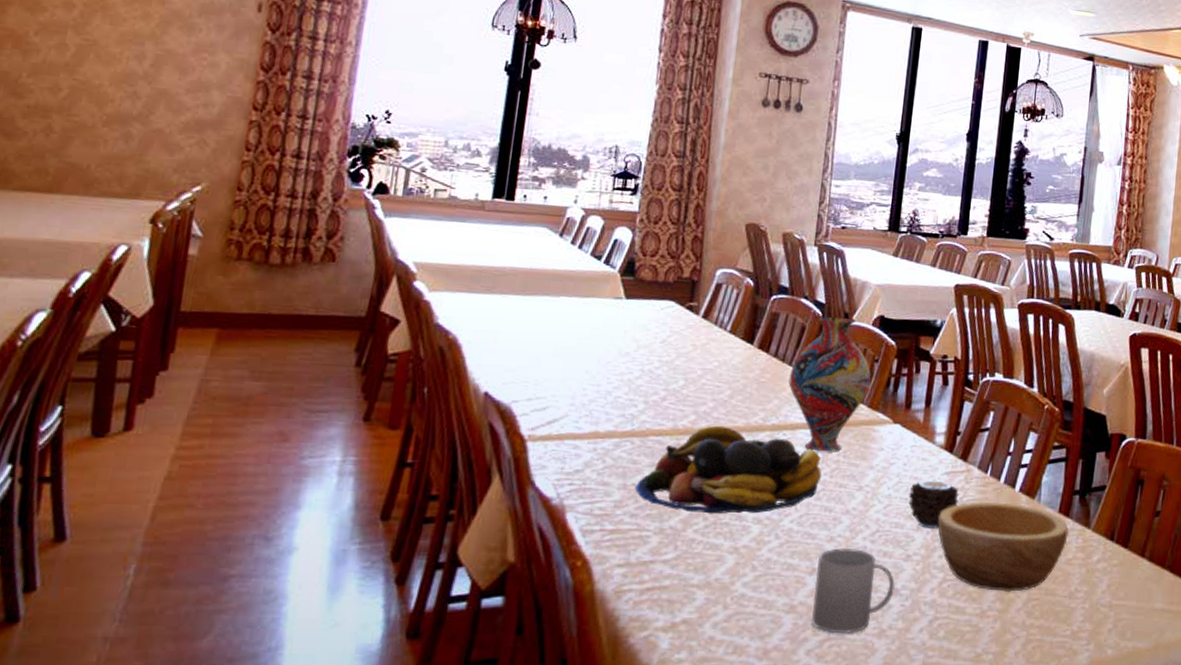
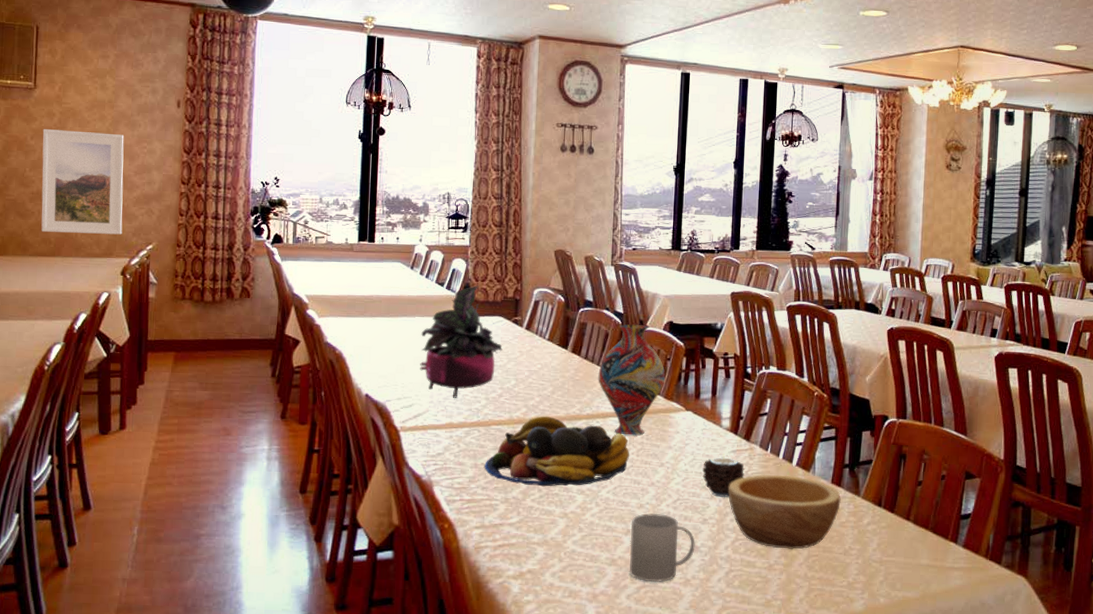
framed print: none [35,23,175,170] -> present [41,129,124,235]
potted plant: none [560,261,671,401] -> present [420,285,502,398]

